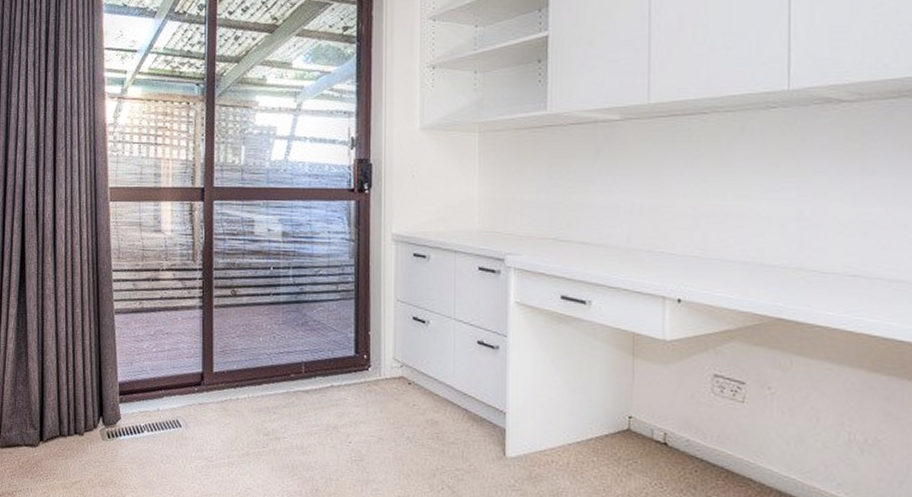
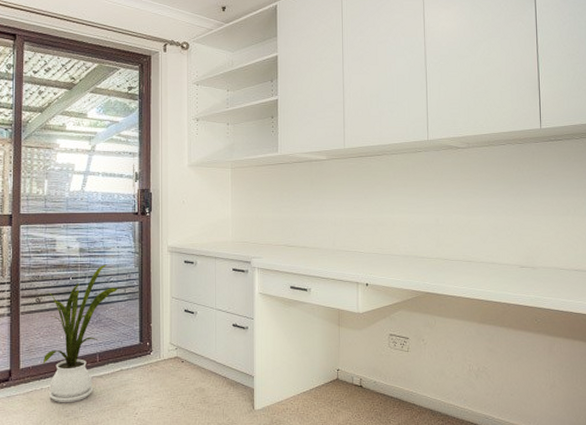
house plant: none [238,253,330,420] -> present [42,264,119,403]

